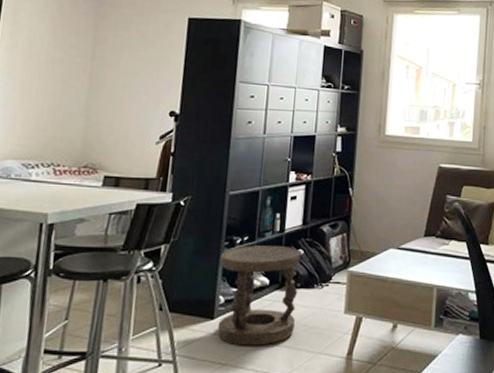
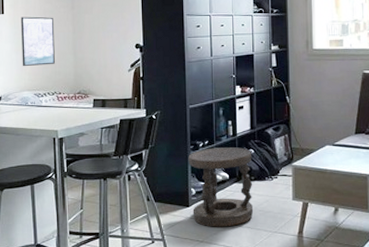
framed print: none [10,63,64,128] -> present [21,16,55,67]

